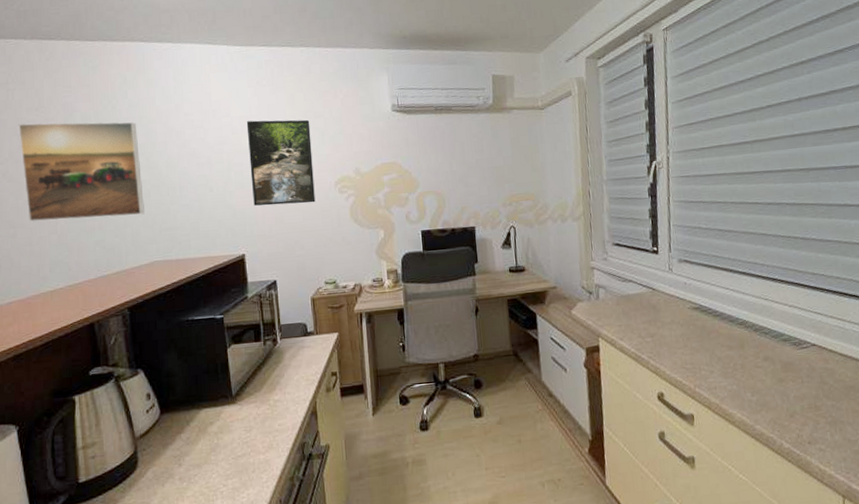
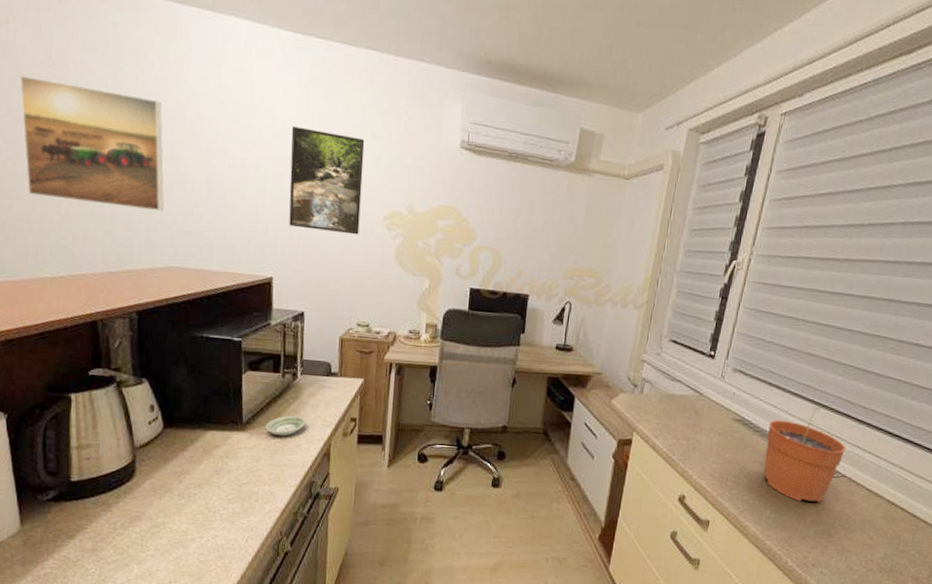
saucer: none [253,380,291,403] -> present [265,416,307,437]
plant pot: none [726,281,808,379] -> present [764,406,847,503]

